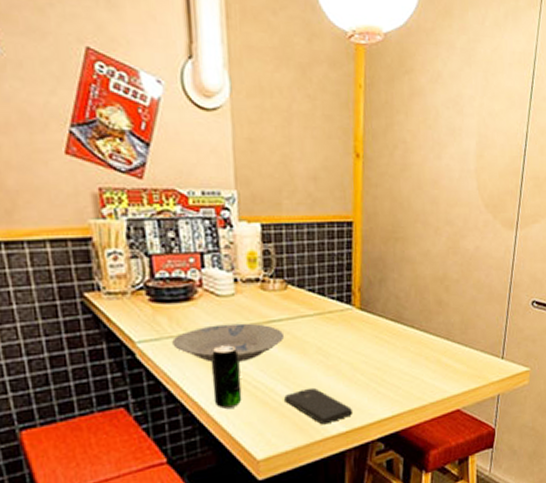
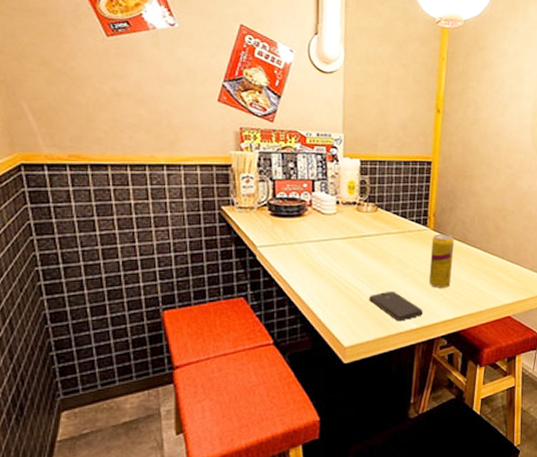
bowl: present [172,323,285,363] -> none [285,236,373,267]
beverage can: present [210,345,242,409] -> none [314,253,336,303]
beverage can: none [357,312,387,381] -> present [429,233,455,288]

